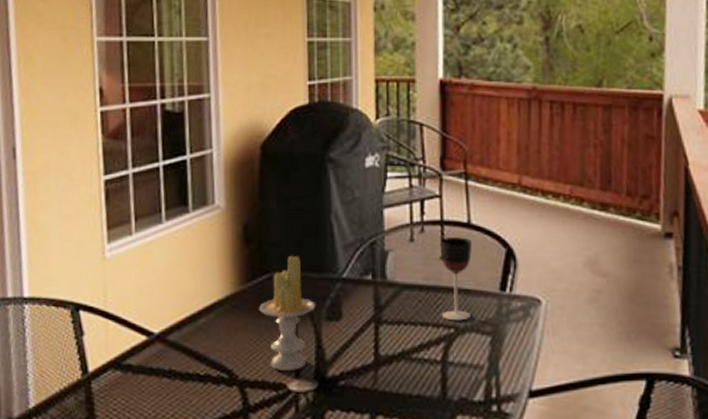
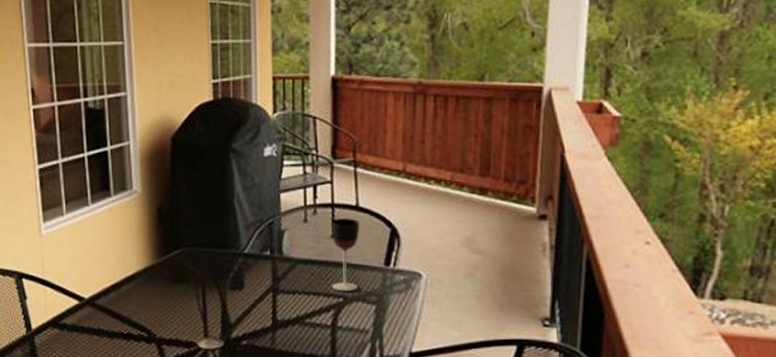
candle: present [258,255,316,370] -> none [172,233,221,331]

